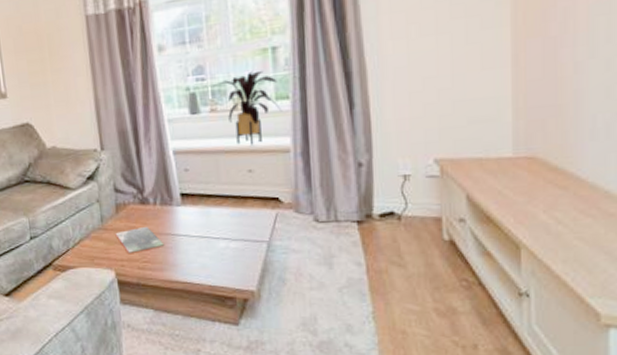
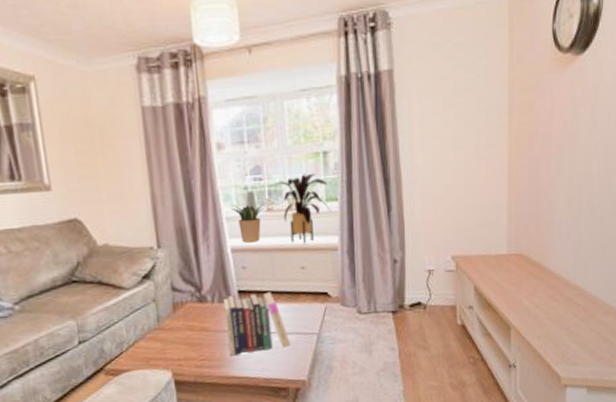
magazine: present [115,226,165,253] -> none [172,324,223,352]
books: none [165,194,237,259] -> present [223,291,291,356]
potted plant: none [172,105,210,145] -> present [230,204,267,243]

